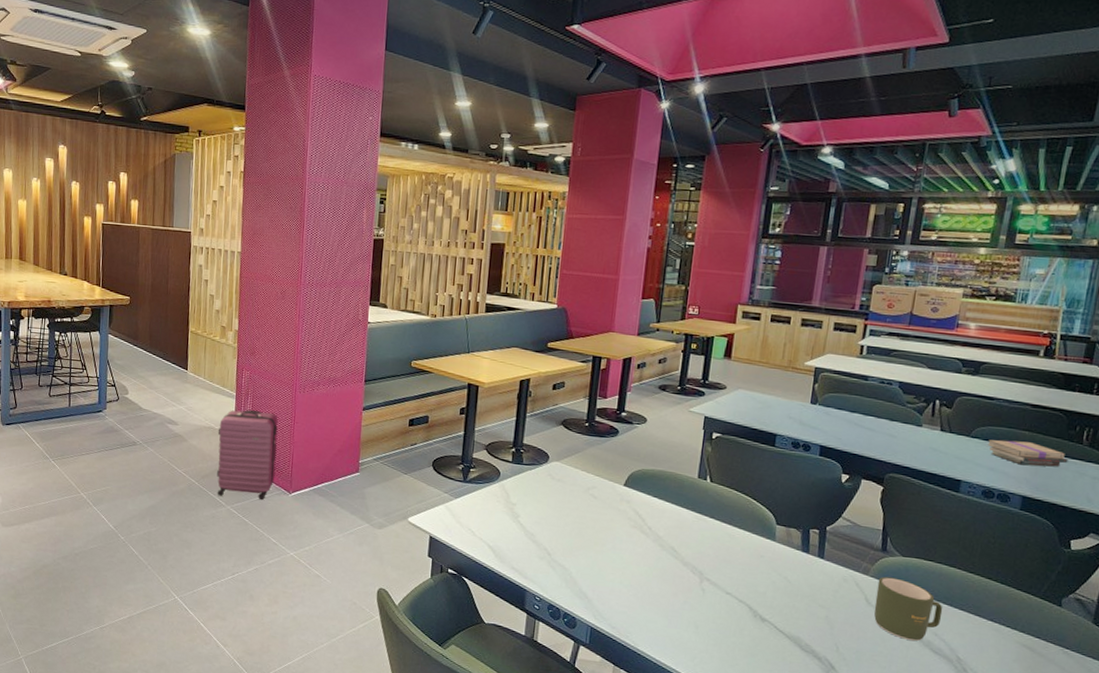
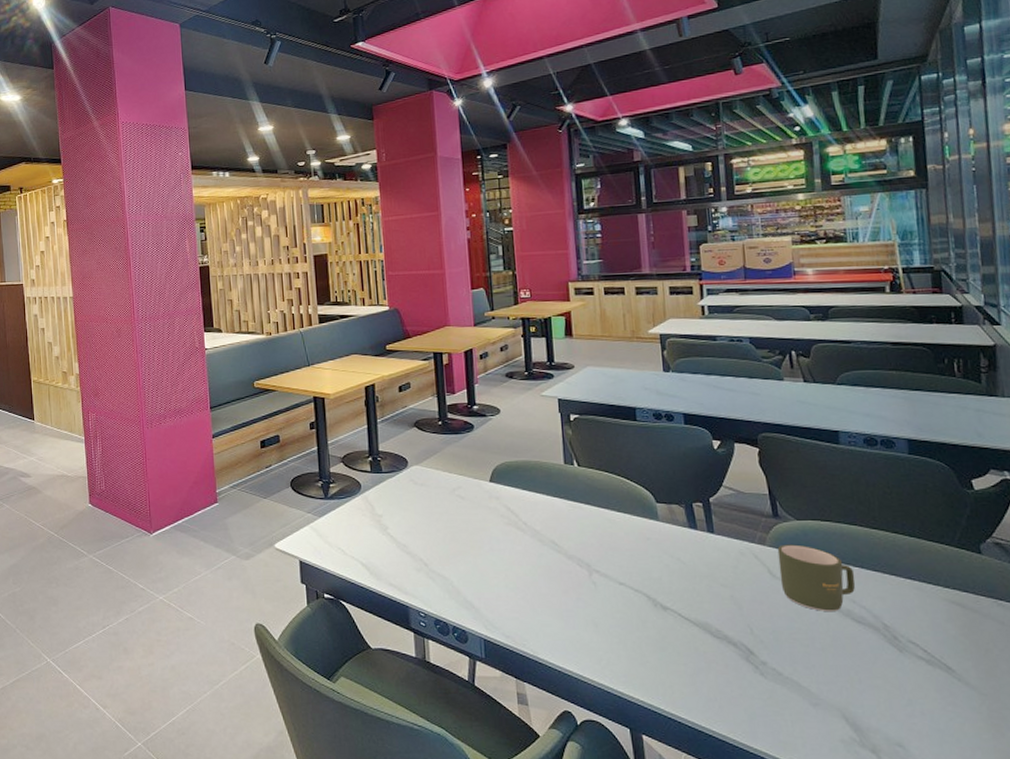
suitcase: present [217,410,278,501] -> none [71,452,134,545]
books: present [987,440,1069,467] -> none [856,382,946,407]

